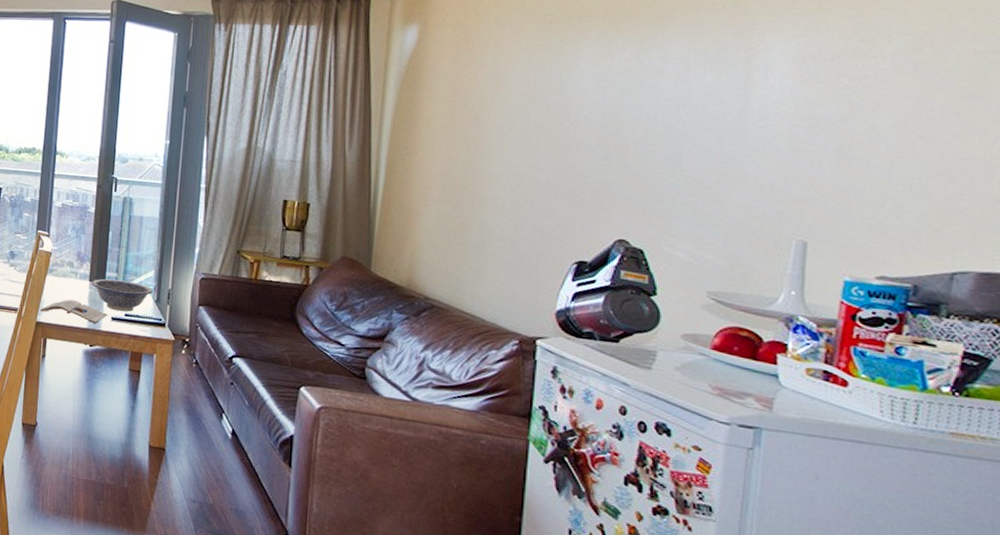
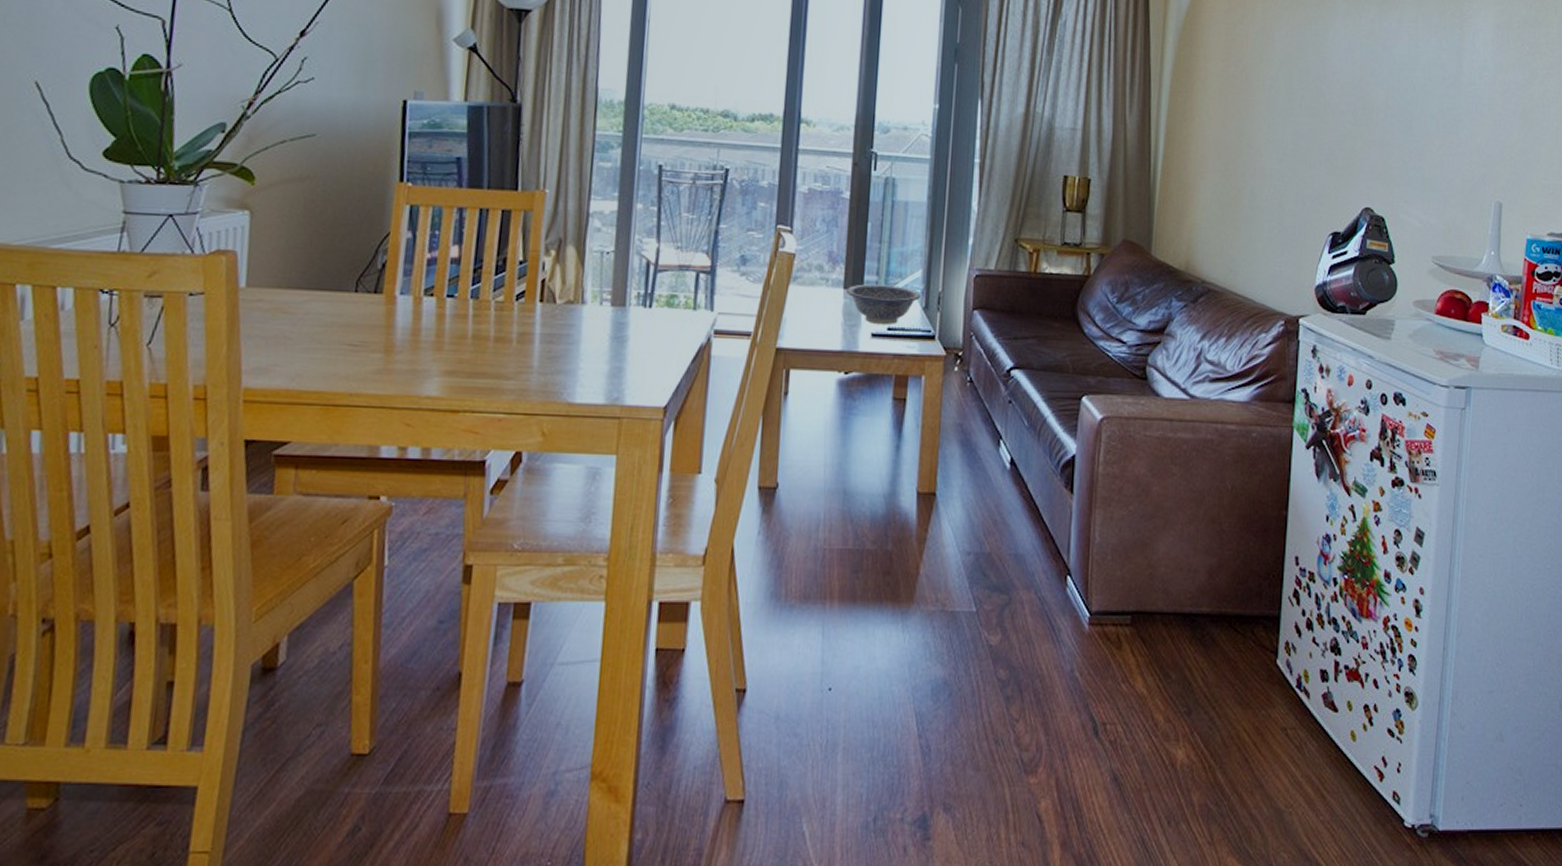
magazine: present [39,299,108,323] -> none [780,314,867,343]

